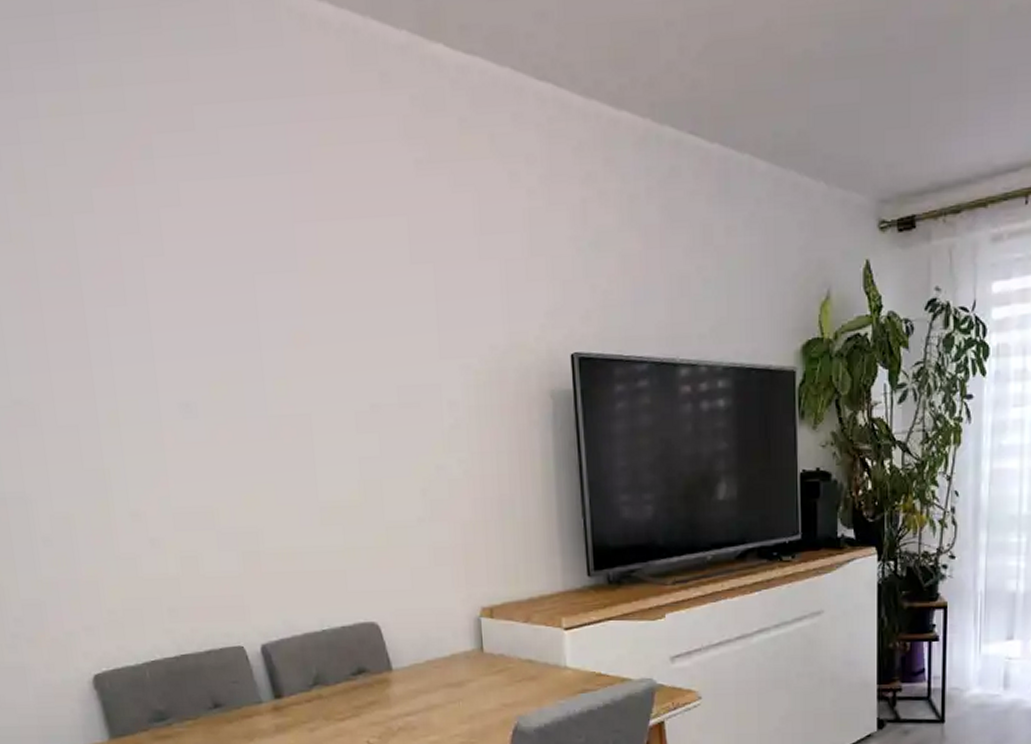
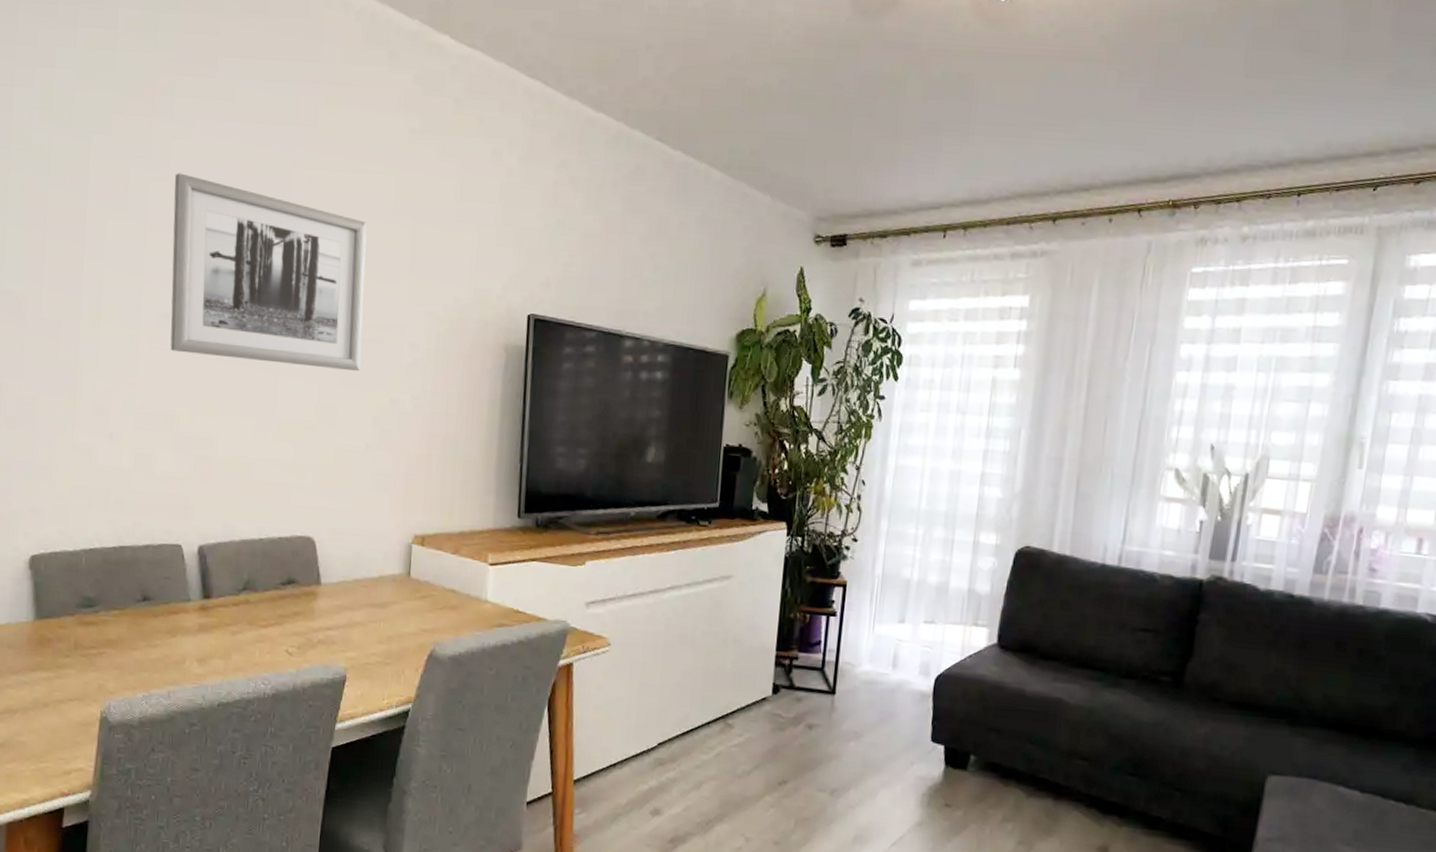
wall art: none [169,245,399,444] -> present [170,173,368,371]

